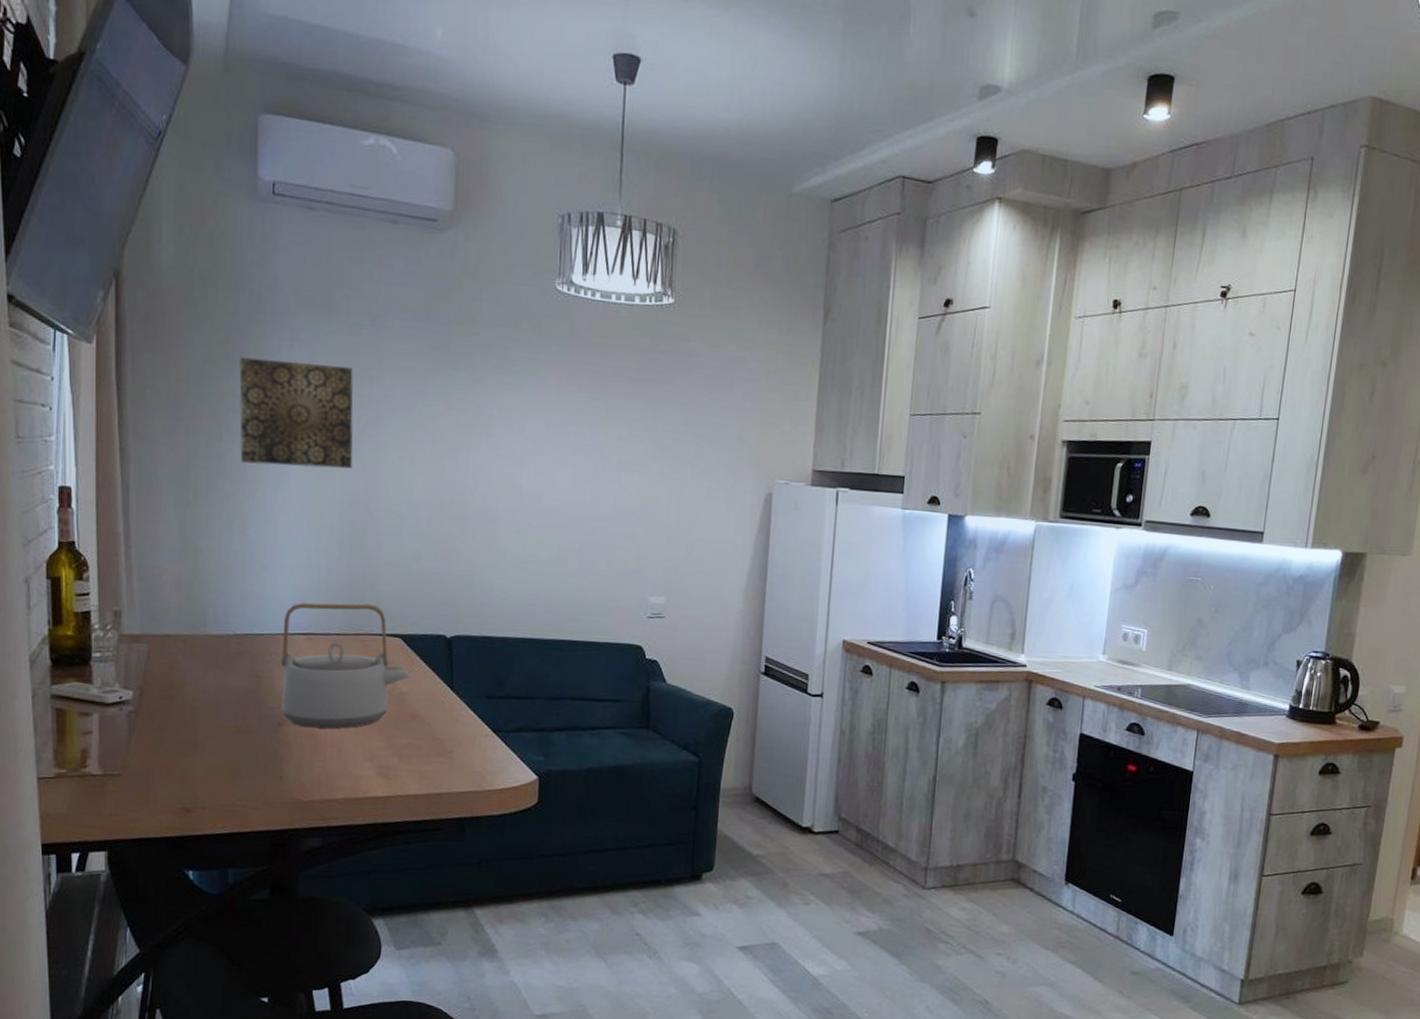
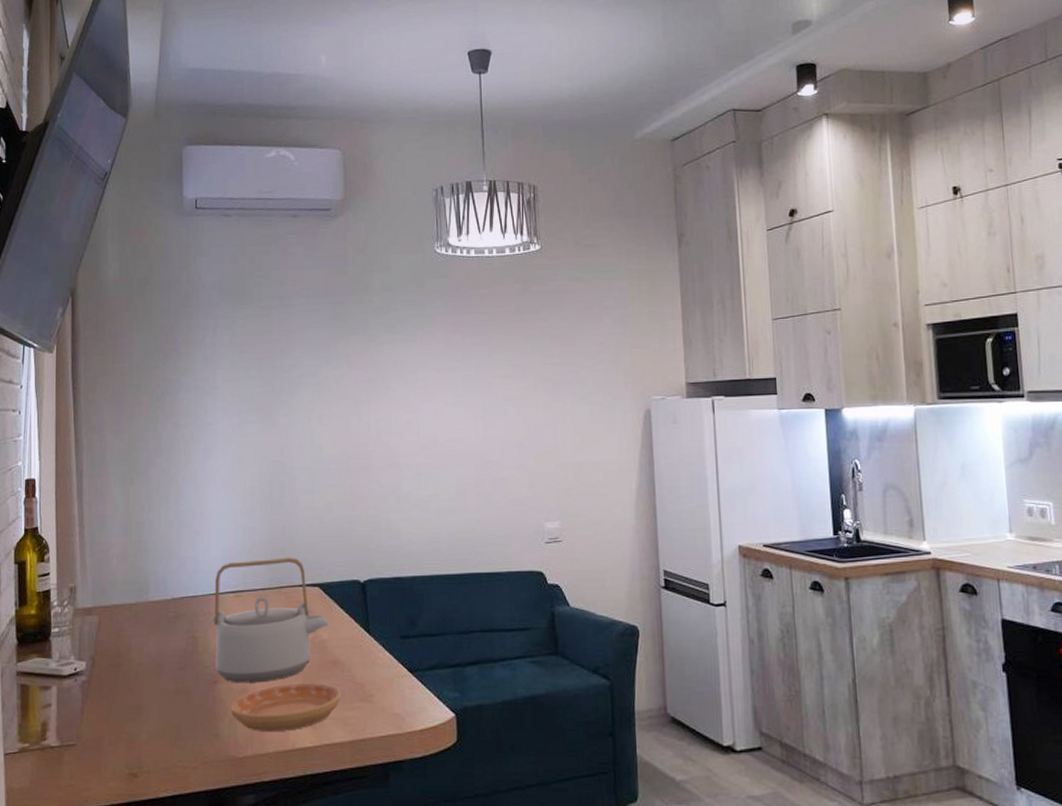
wall art: present [239,357,354,469] -> none [172,344,270,440]
saucer: none [296,733,419,779] -> present [230,683,341,733]

